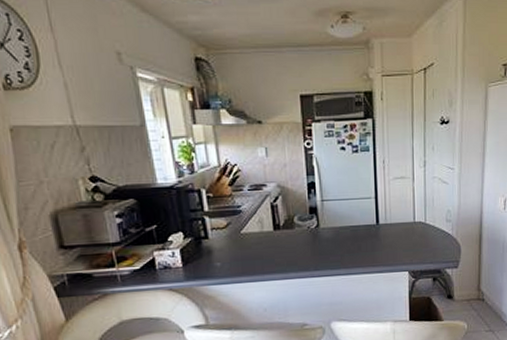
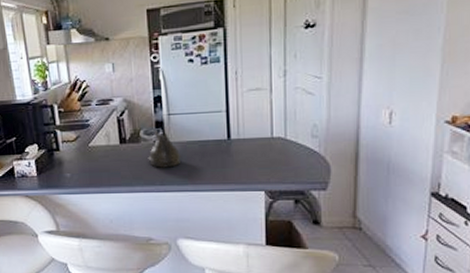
teapot: none [302,216,334,255] -> present [148,130,181,169]

